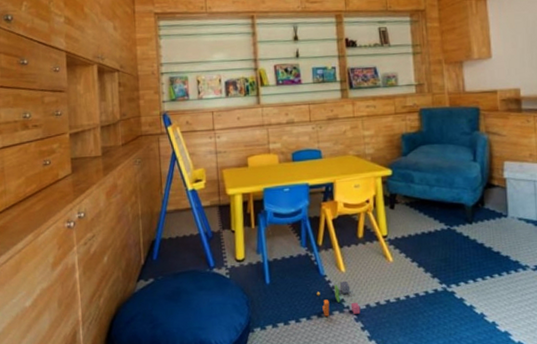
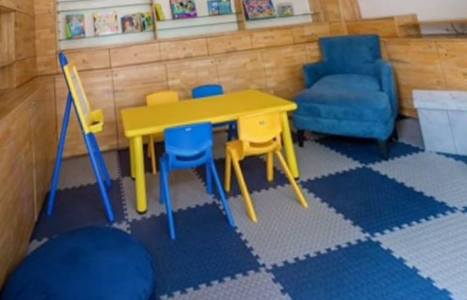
building blocks: present [316,280,361,316] -> none [227,232,279,278]

